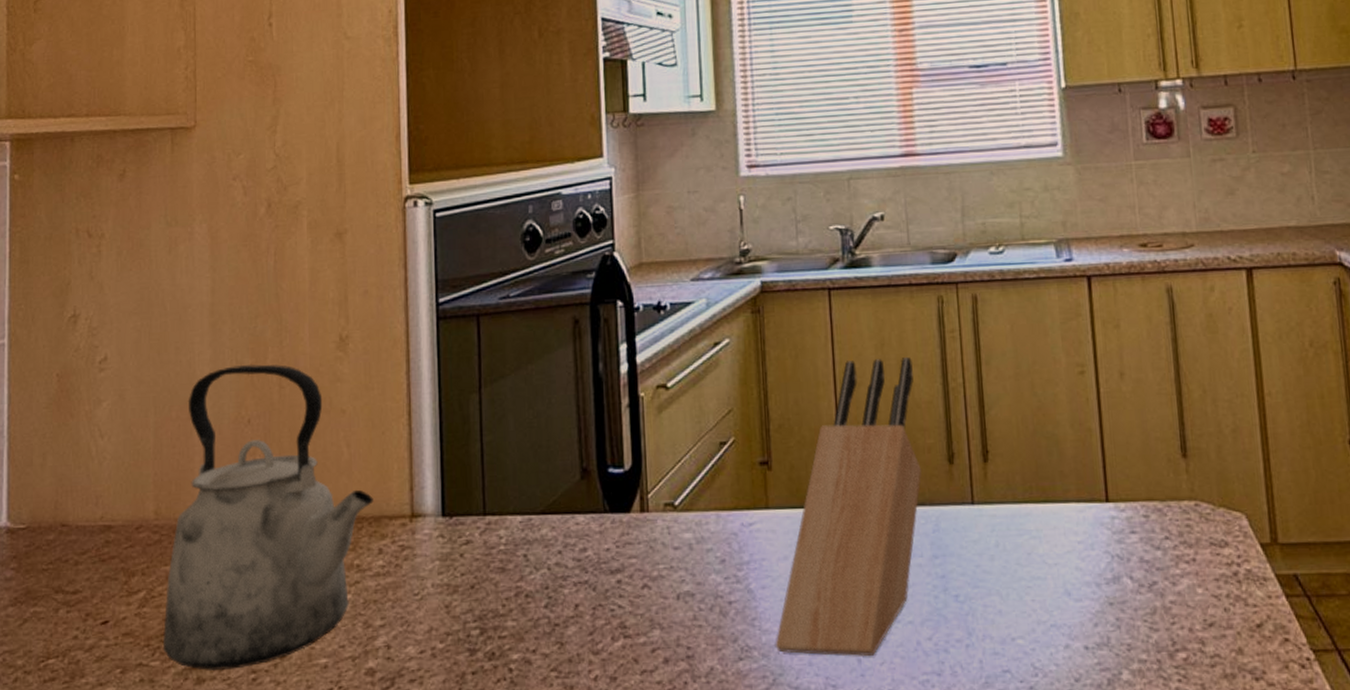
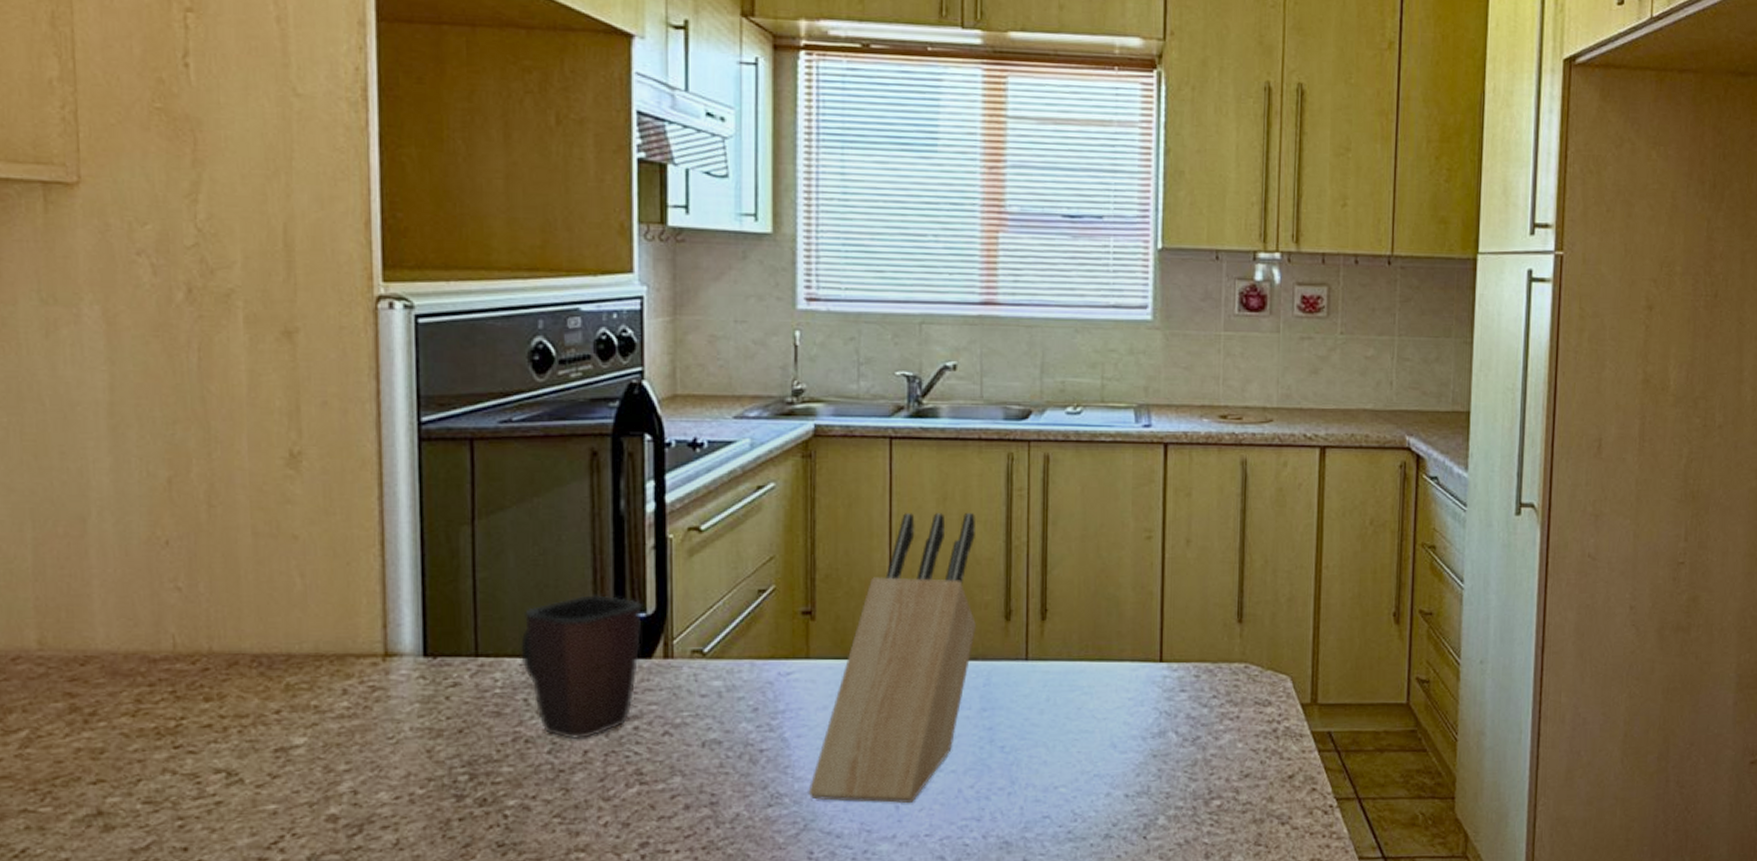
kettle: present [163,364,373,670] -> none [55,476,336,817]
mug: none [519,453,621,594] -> present [519,595,642,740]

